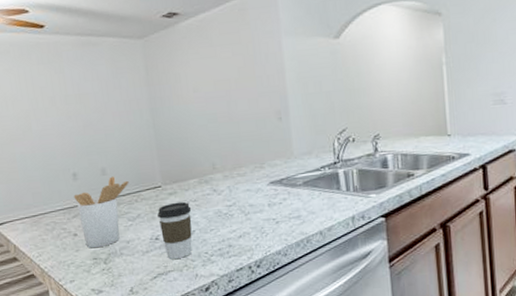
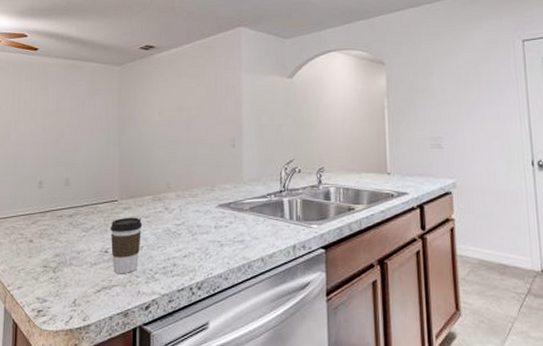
utensil holder: present [73,176,129,249] -> none [36,187,89,256]

